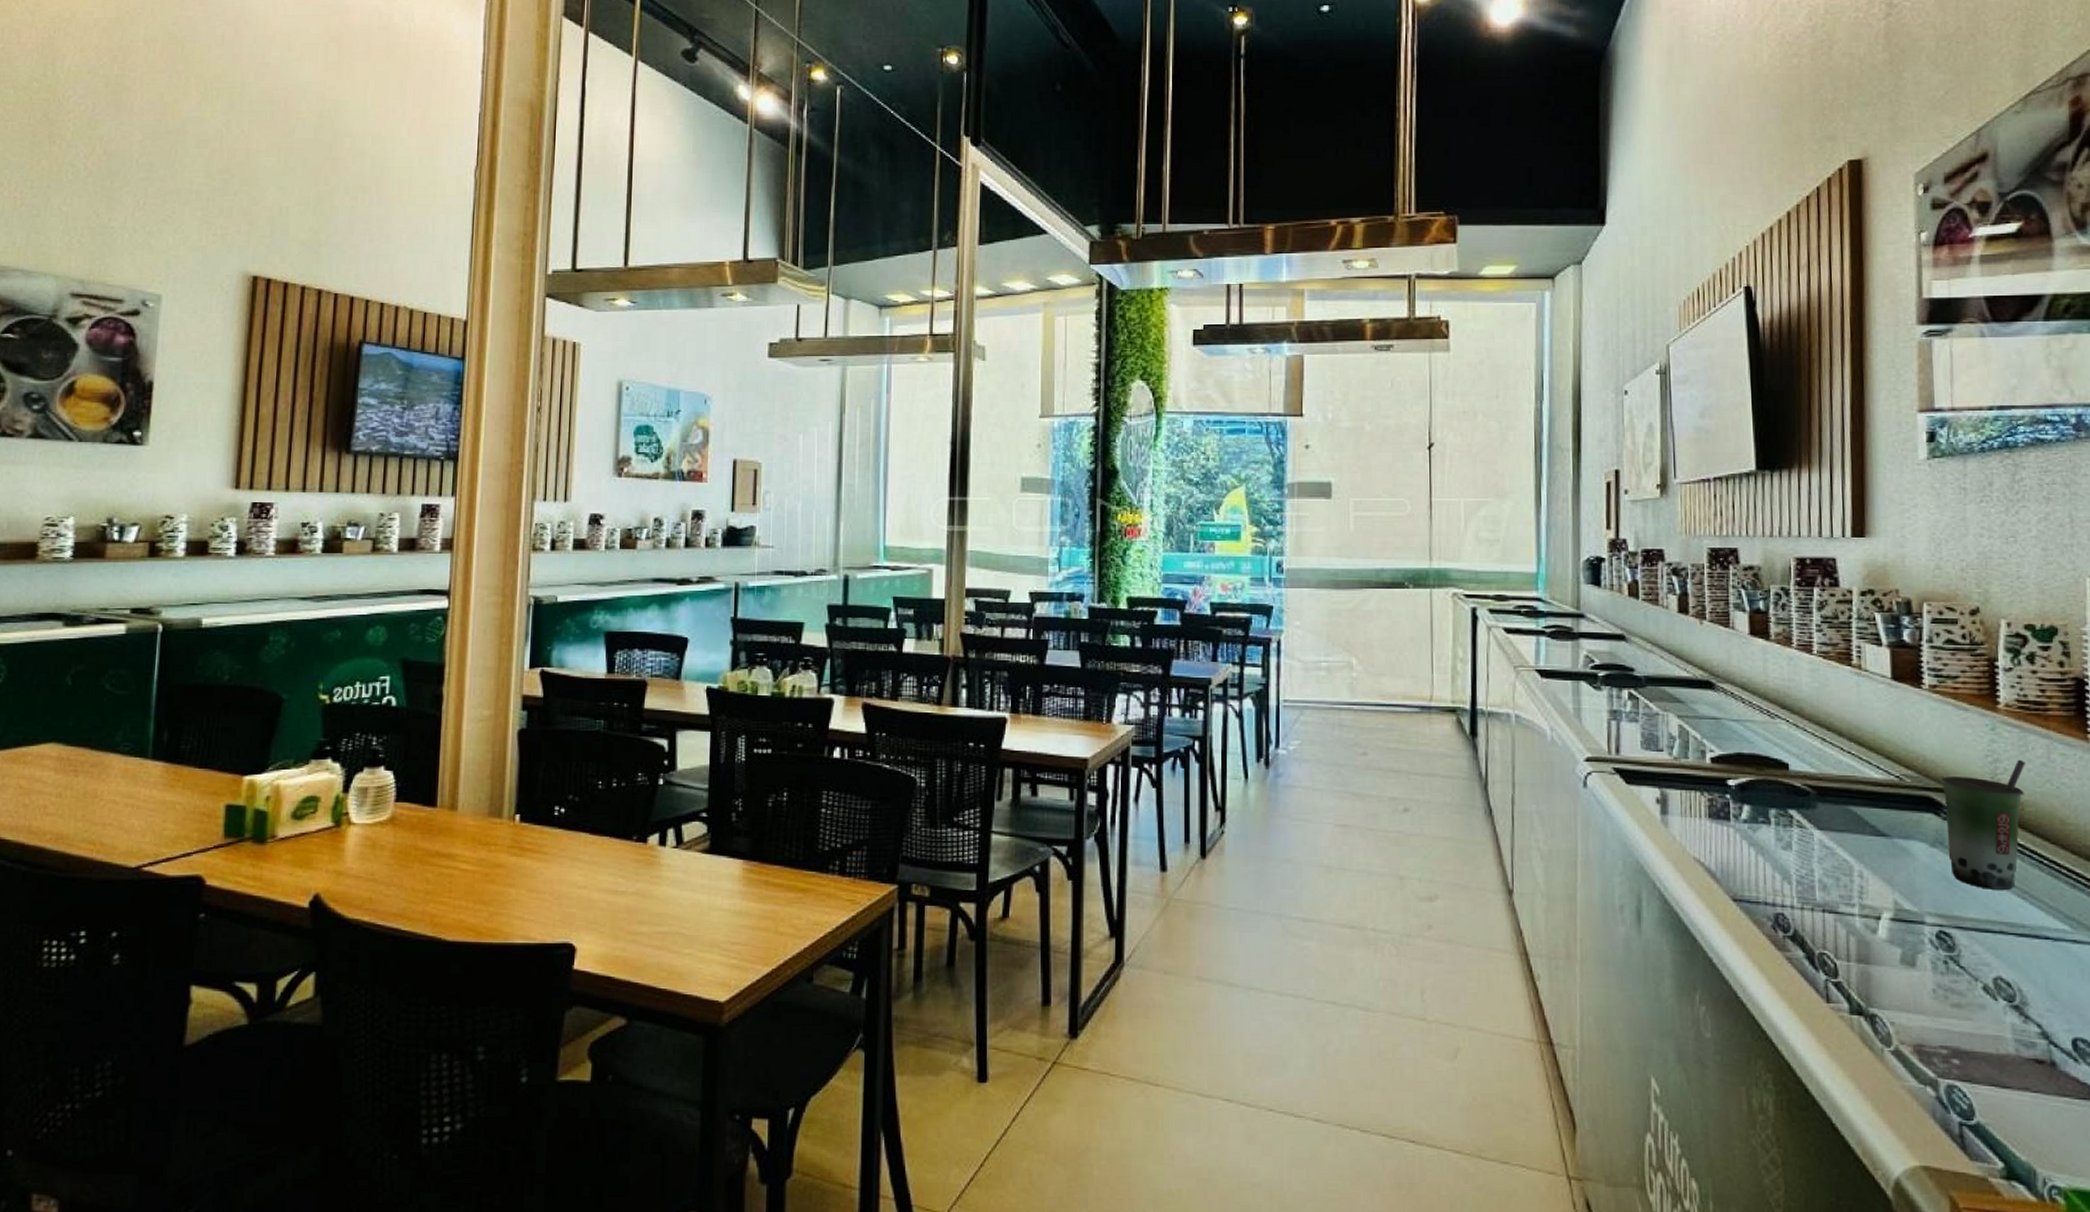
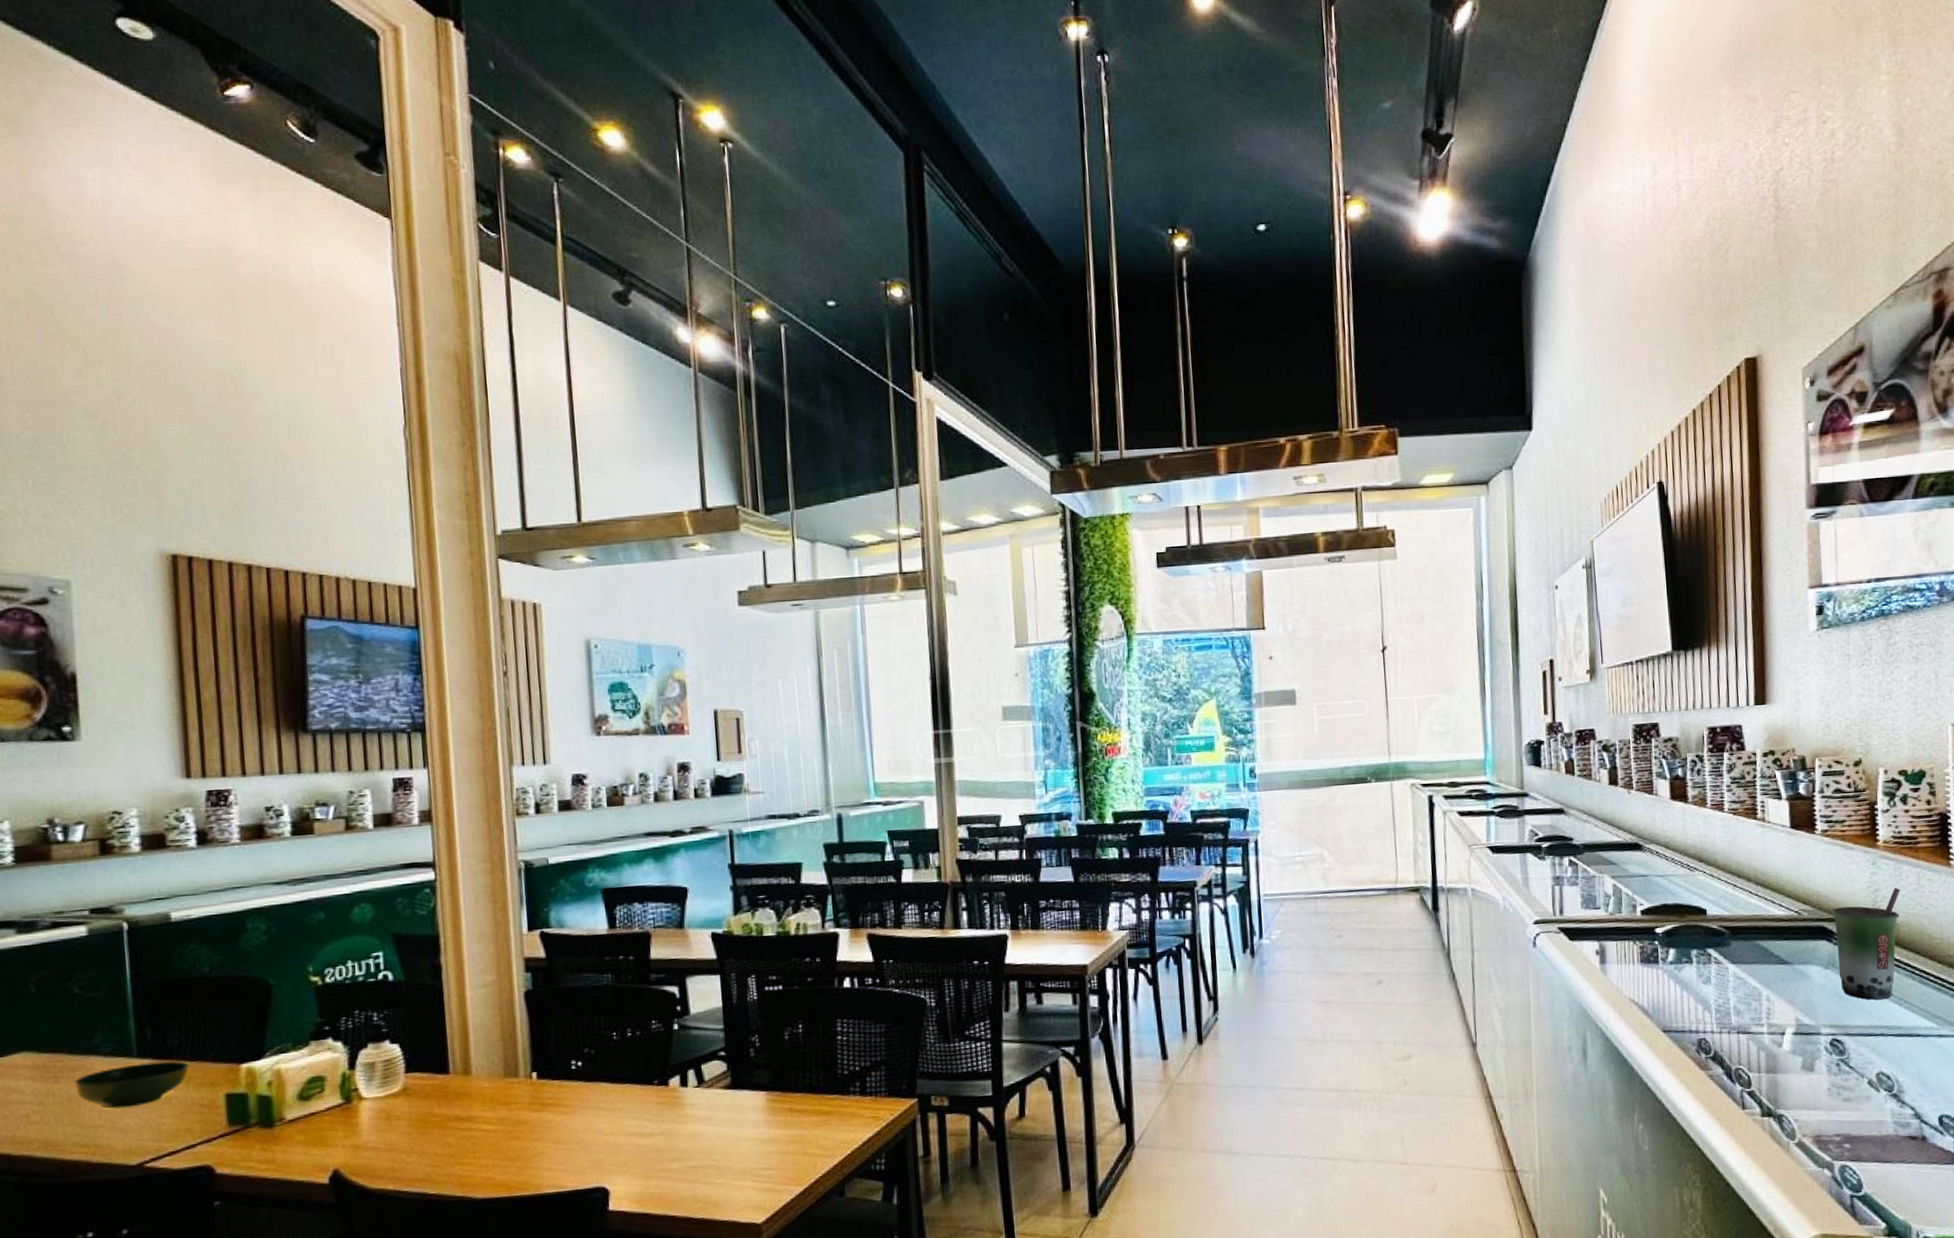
bowl: none [92,765,197,808] -> present [75,1061,189,1109]

